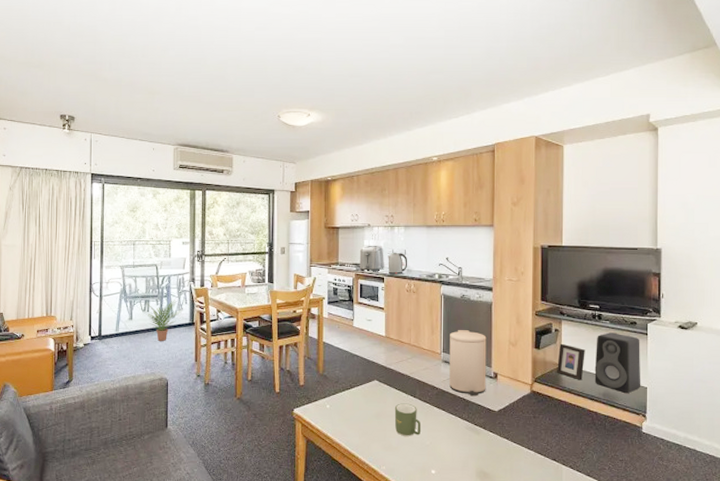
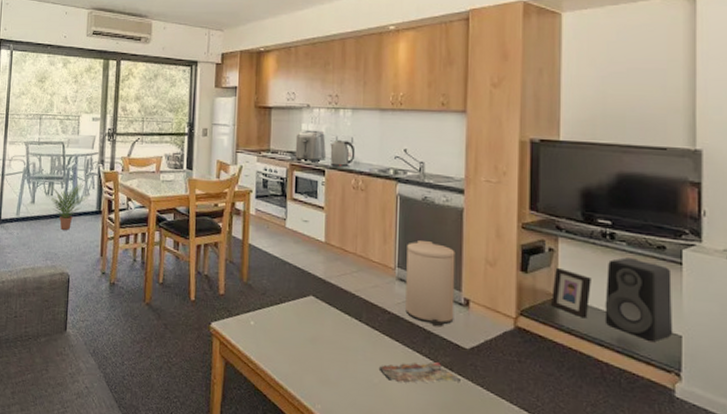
mug: present [394,403,420,436] -> none [334,327,367,370]
magazine: none [430,423,492,442] -> present [378,361,461,383]

